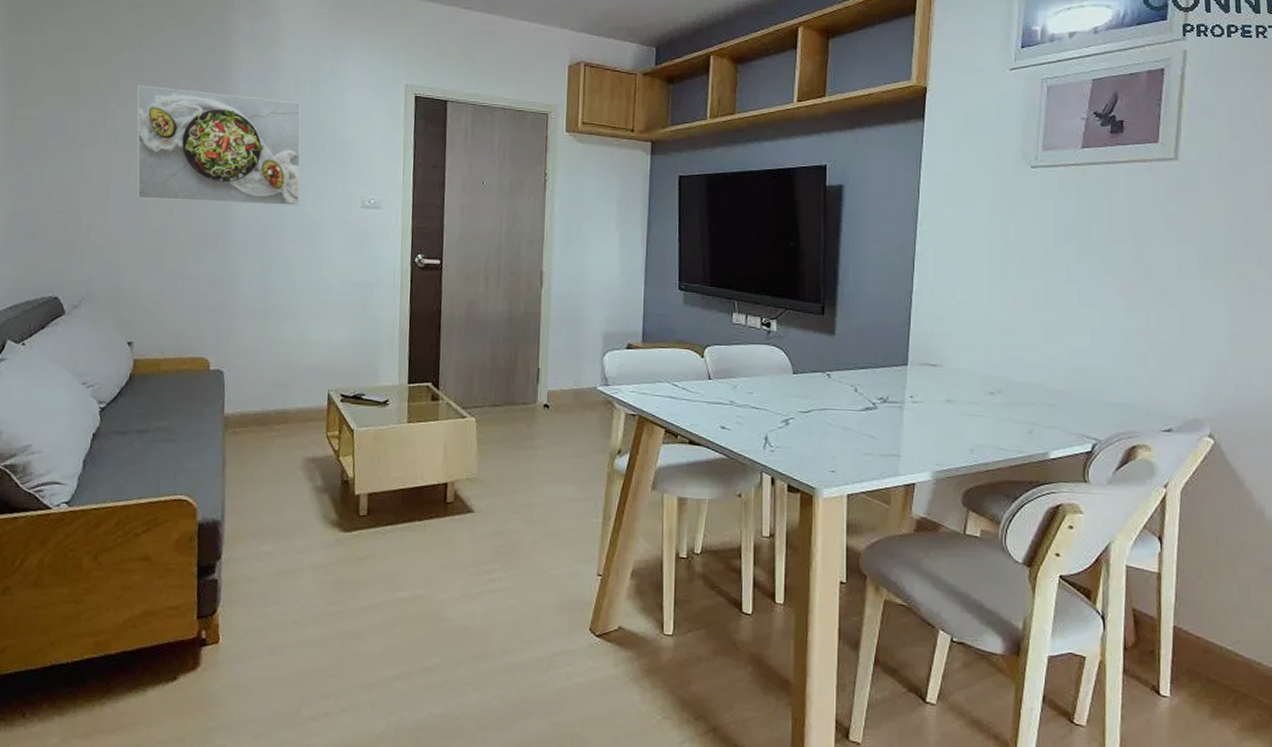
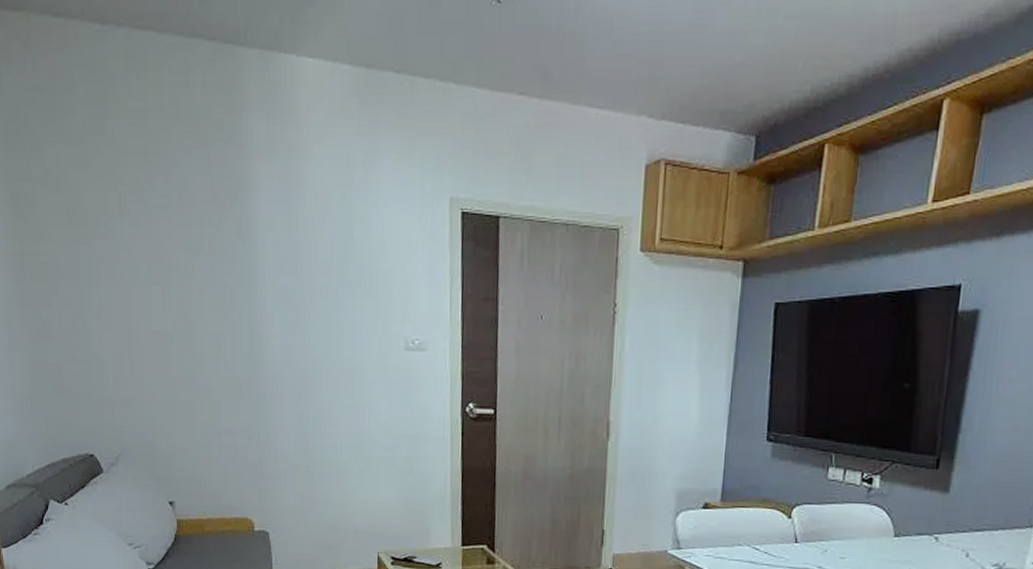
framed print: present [137,85,301,207] -> none [149,209,337,350]

